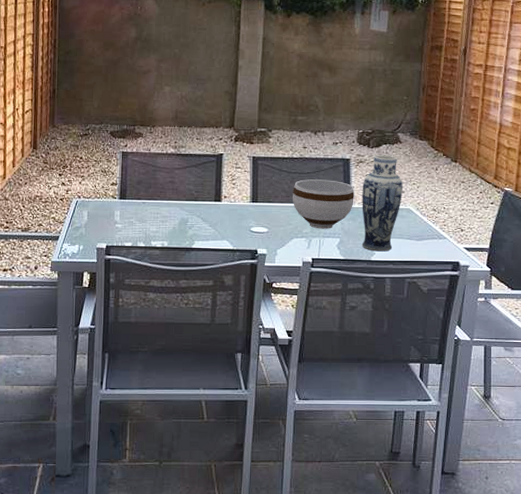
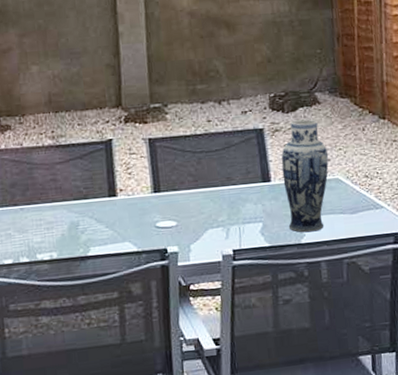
bowl: present [292,179,354,229] -> none [201,155,274,215]

